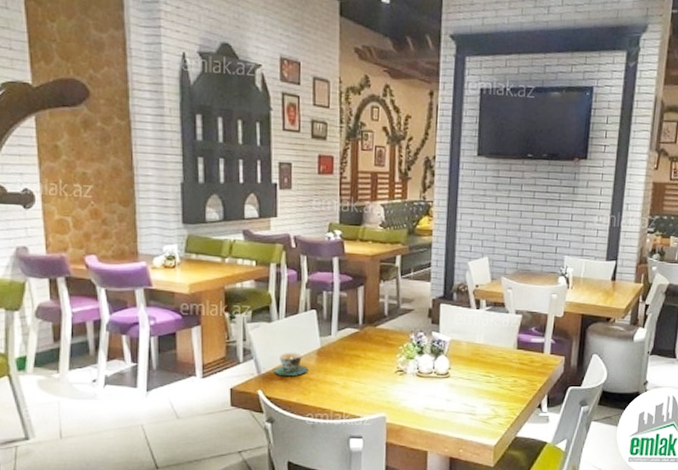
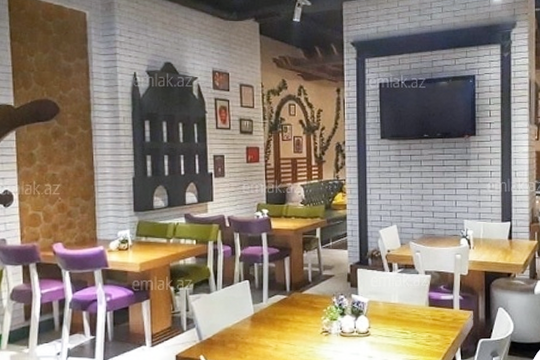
teacup: present [274,352,308,376] -> none [214,319,244,341]

